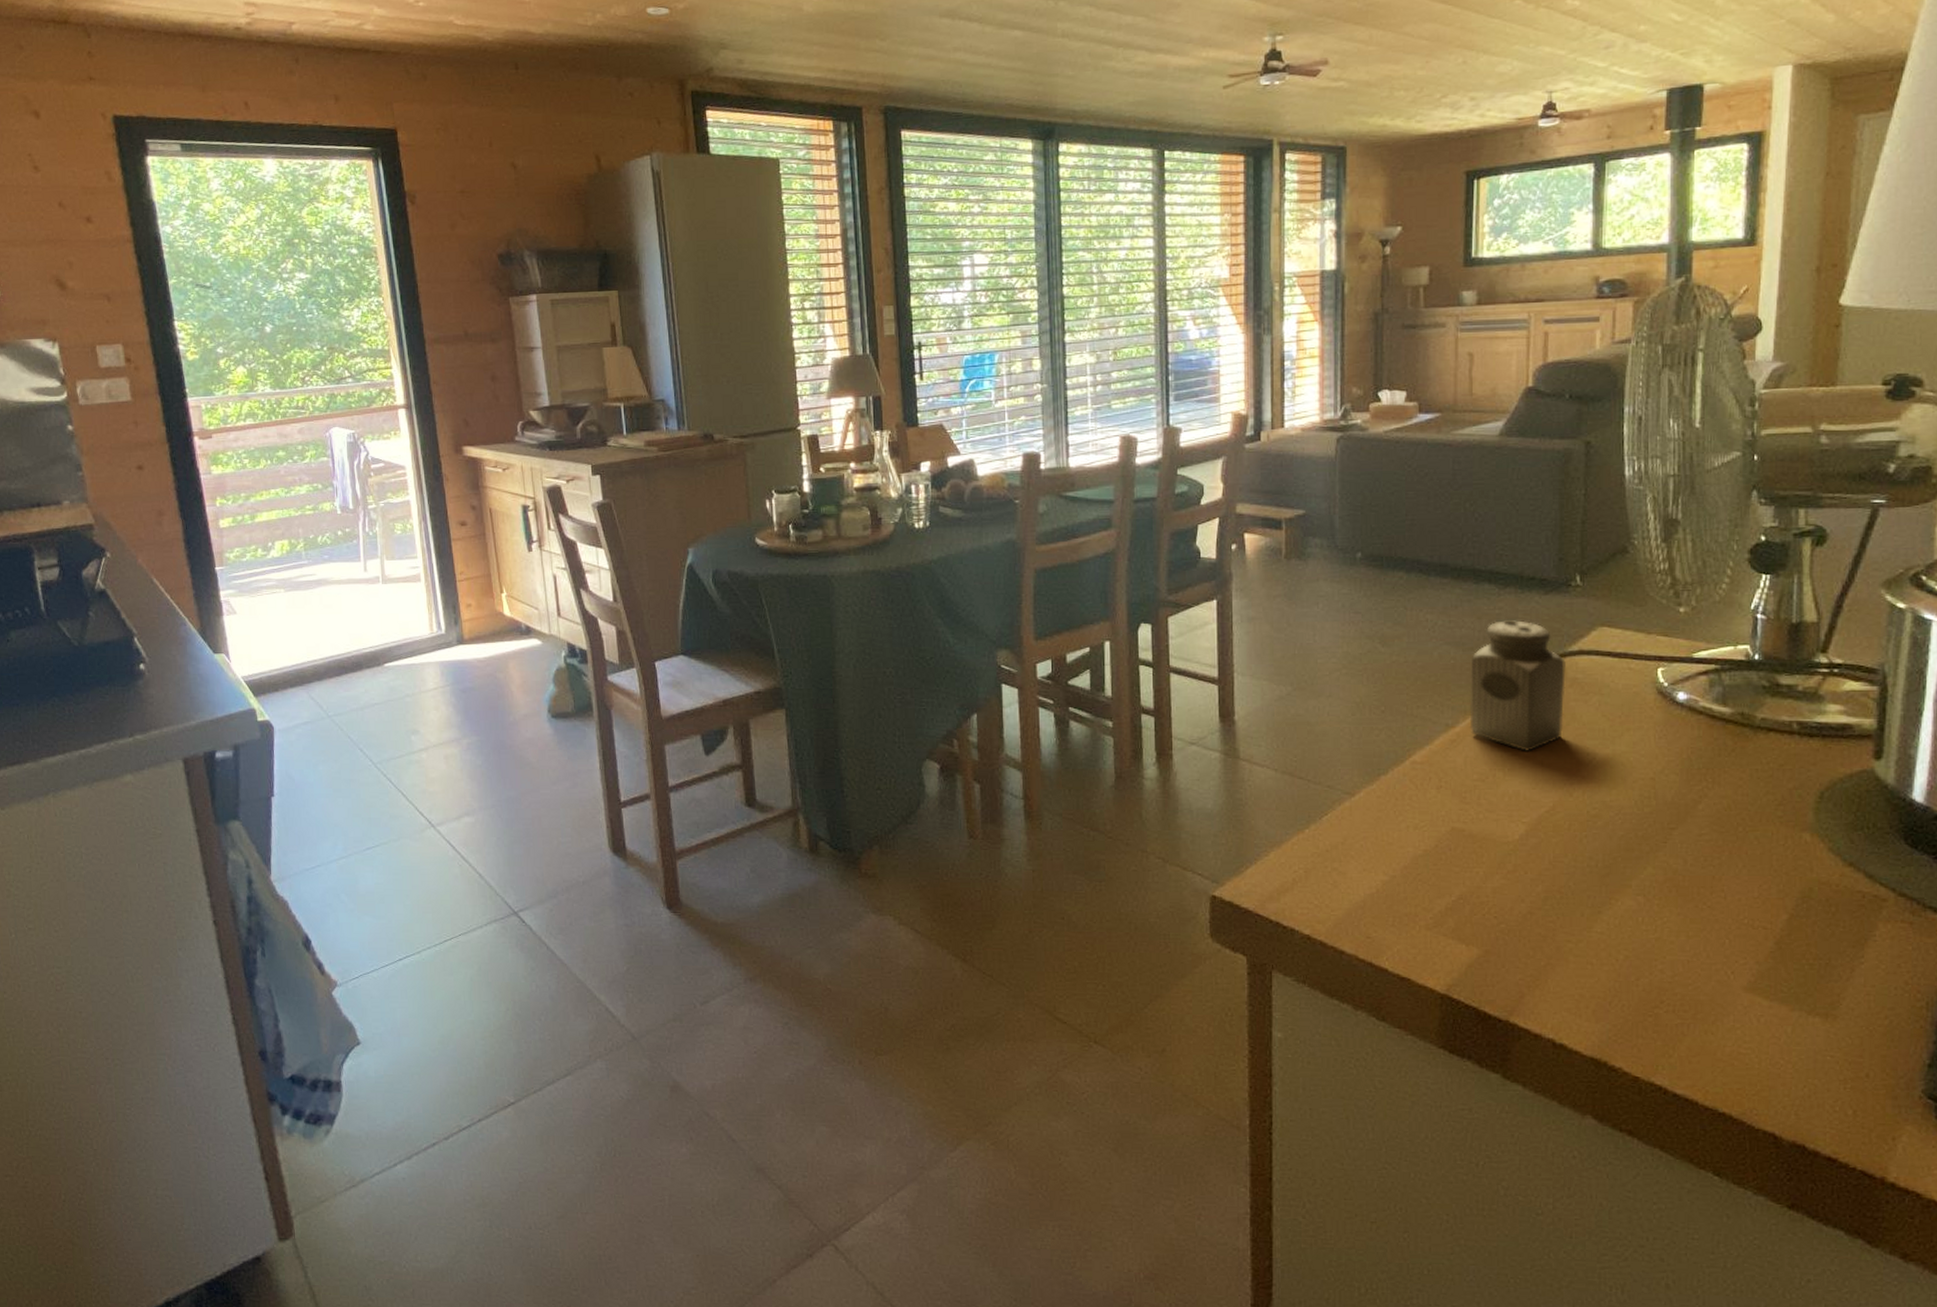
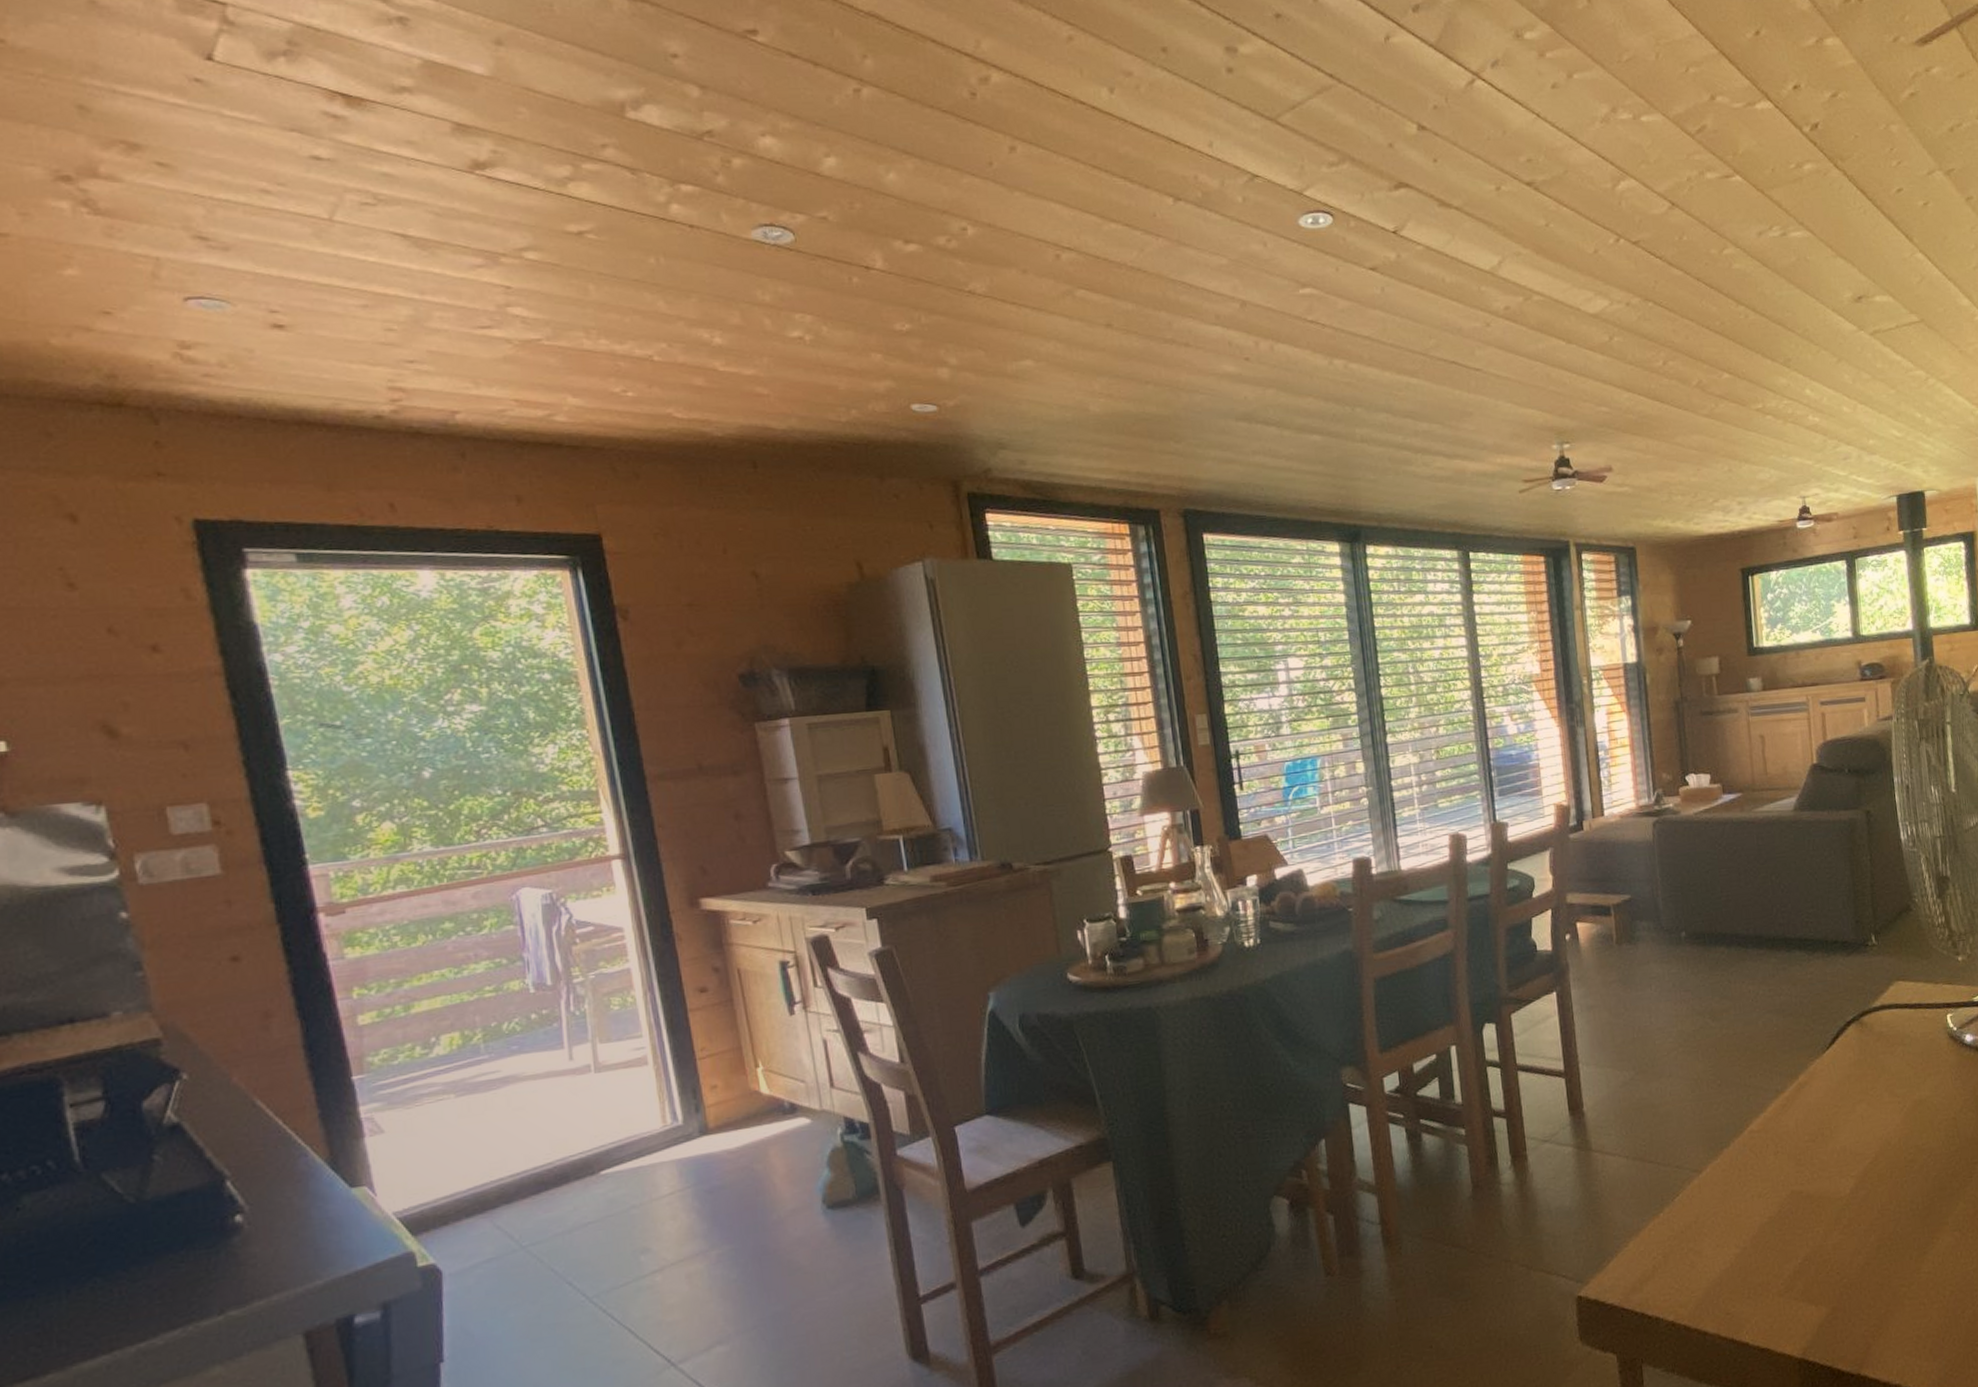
salt shaker: present [1469,620,1566,751] -> none [1792,983,1876,1108]

